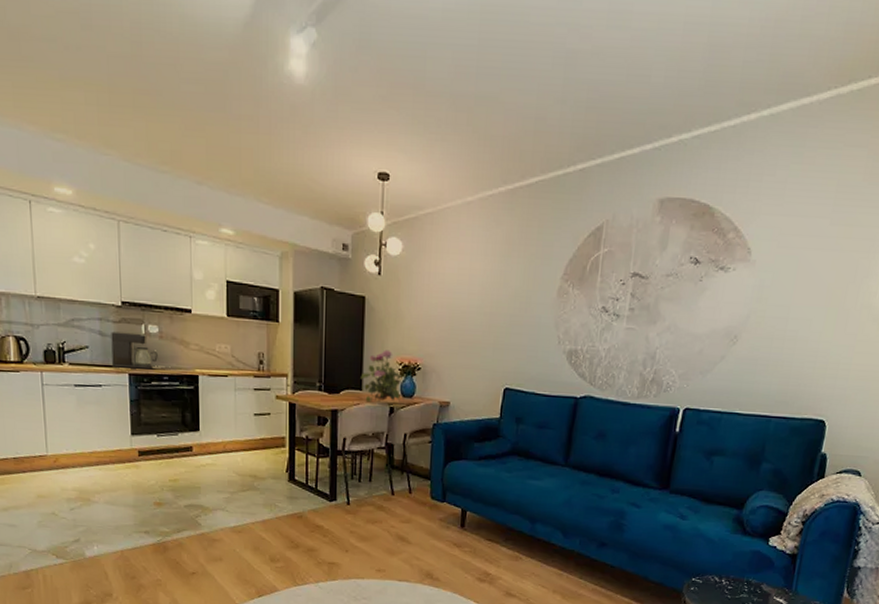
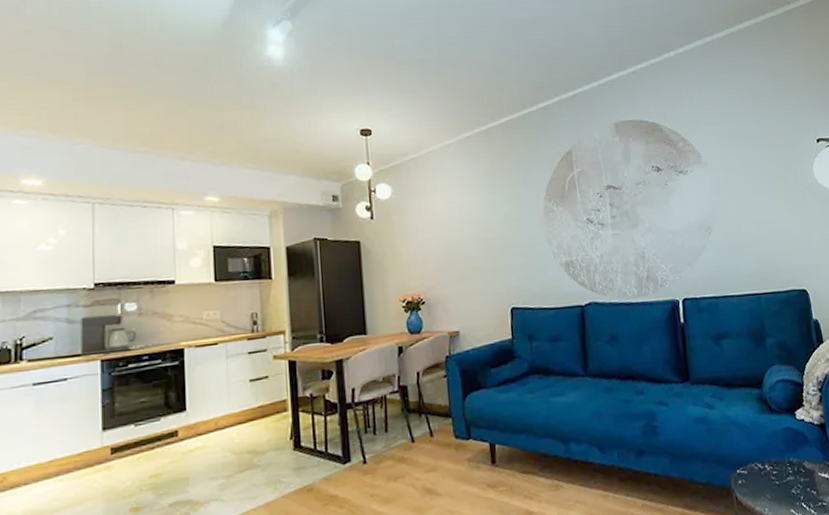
flower bouquet: present [360,349,407,403] -> none [363,289,412,346]

